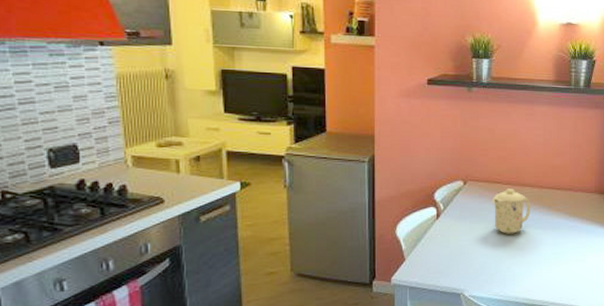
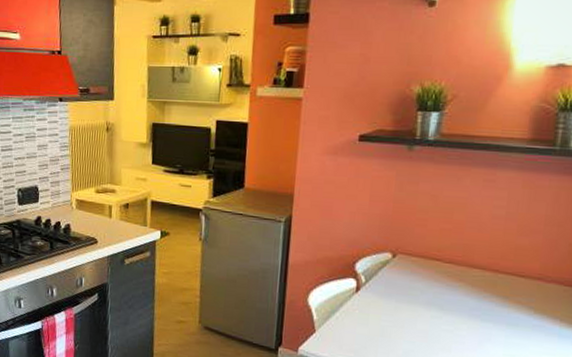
mug: present [492,188,530,234] -> none [426,268,479,323]

